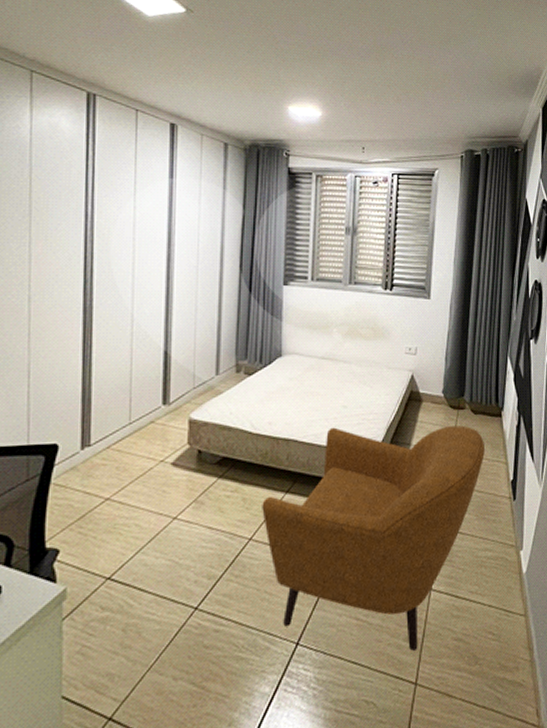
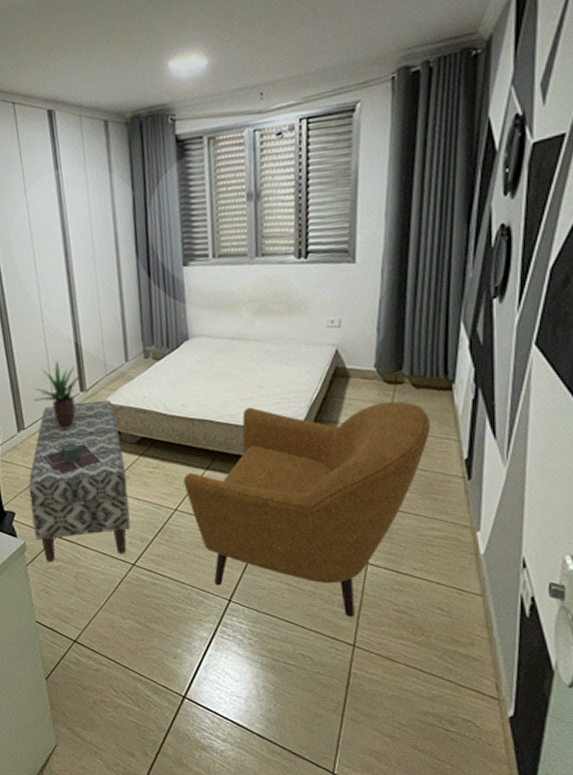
bench: none [80,414,201,613] -> present [28,399,131,562]
potted plant: none [107,370,167,447] -> present [34,361,82,429]
wooden crate: none [107,461,177,501] -> present [42,441,103,475]

